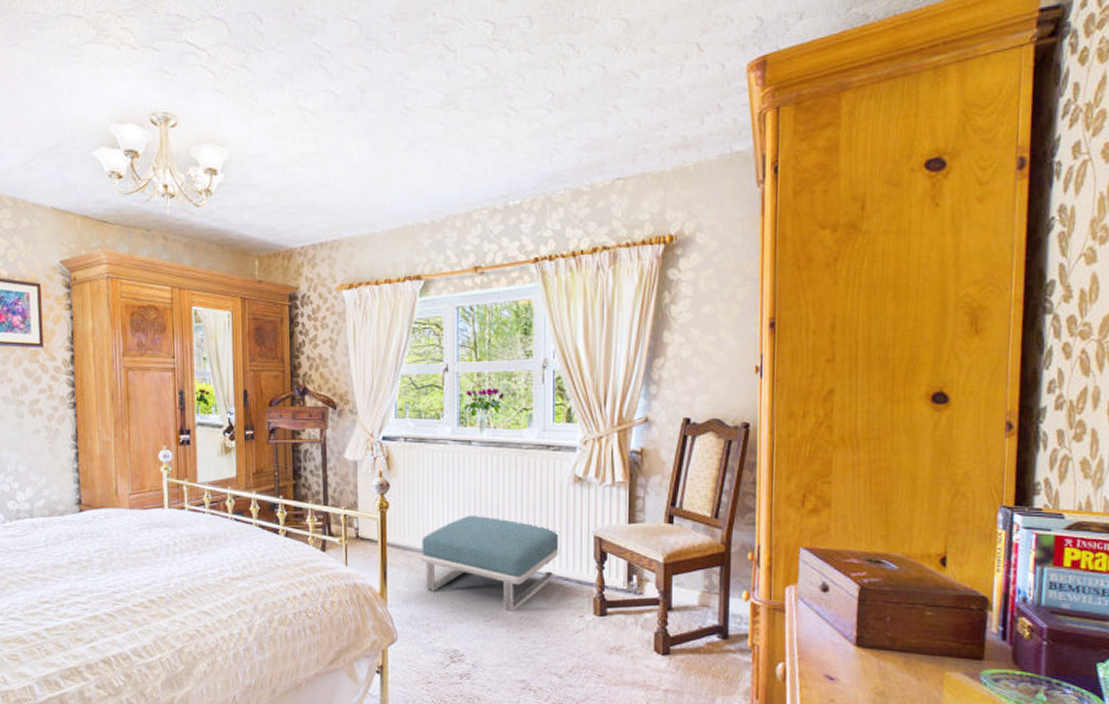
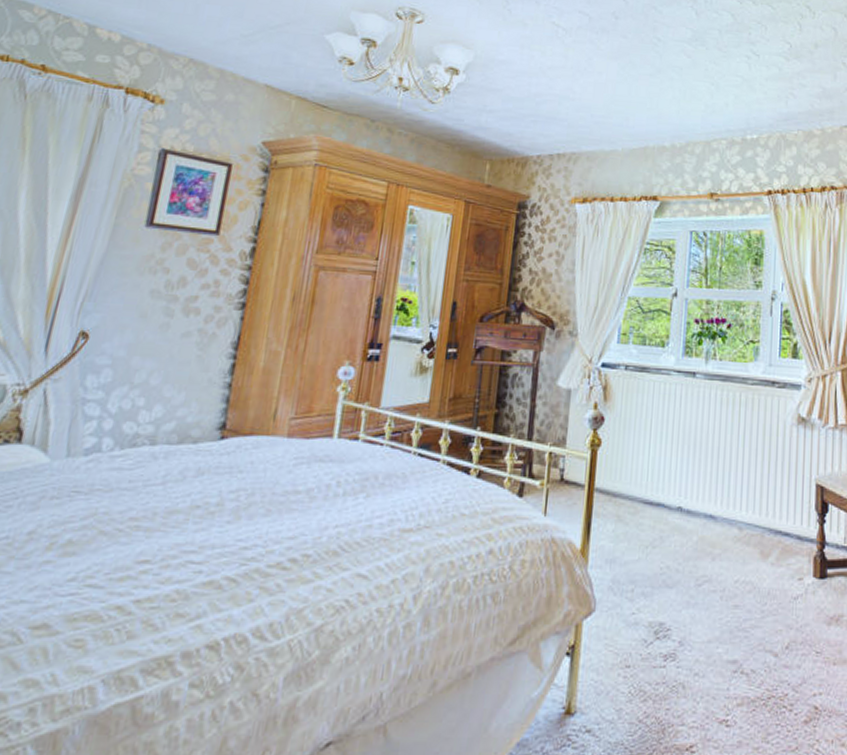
footstool: present [421,515,561,612] -> none [631,456,782,573]

